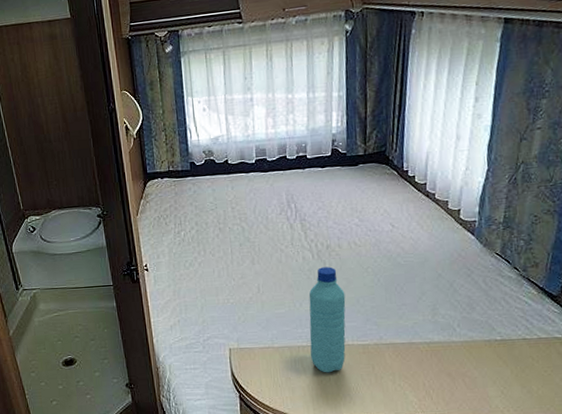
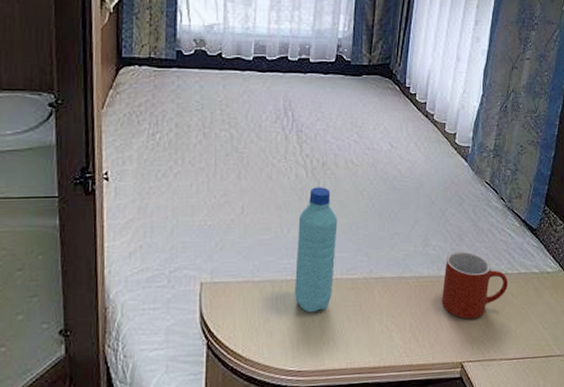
mug: none [454,319,526,381] -> present [441,251,508,319]

